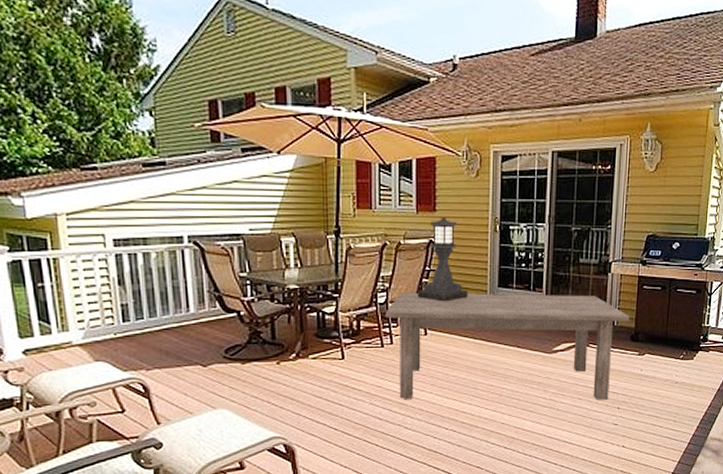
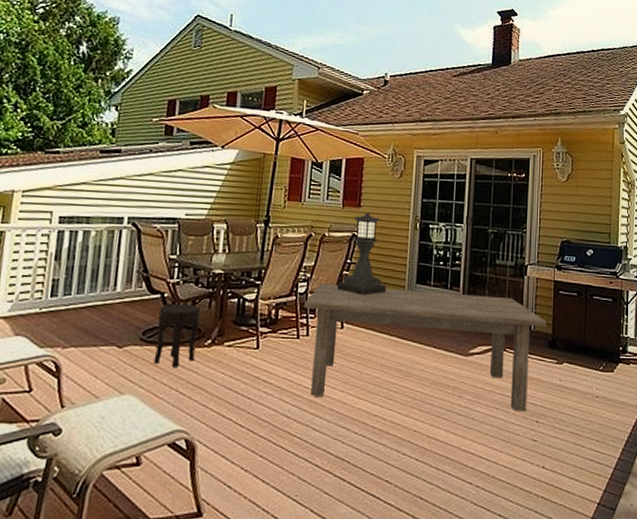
side table: none [238,320,281,383] -> present [153,303,201,369]

